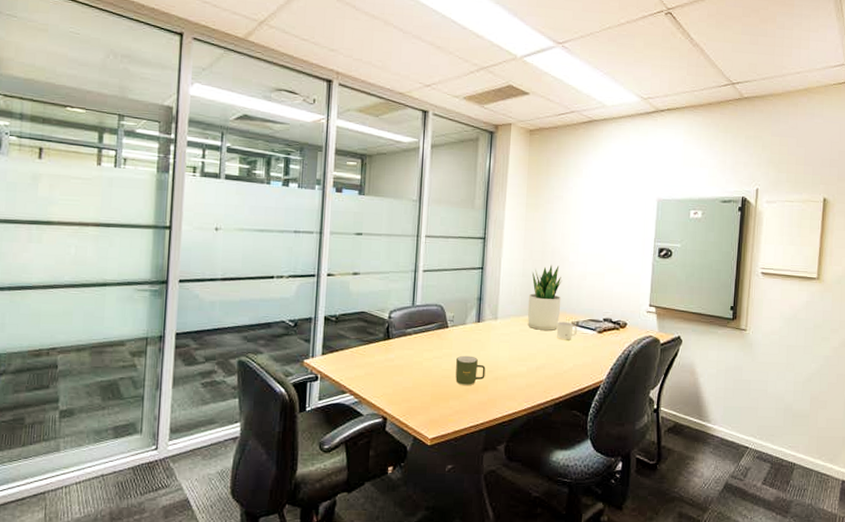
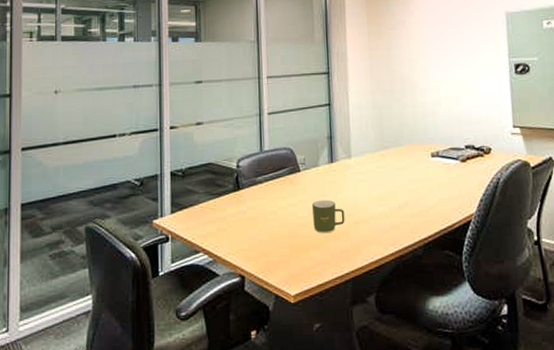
planter: present [527,265,562,331] -> none [381,93,418,165]
mug: present [556,321,577,341] -> none [415,153,438,174]

